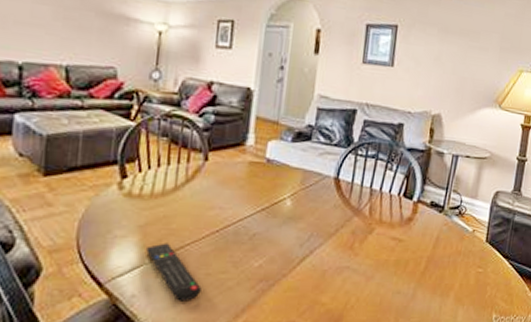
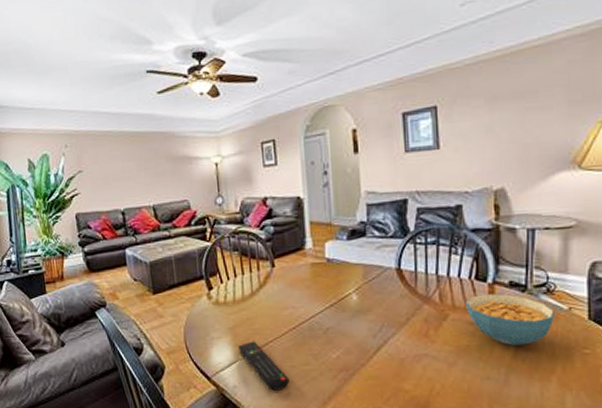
cereal bowl: none [391,211,462,262] -> present [466,294,555,345]

